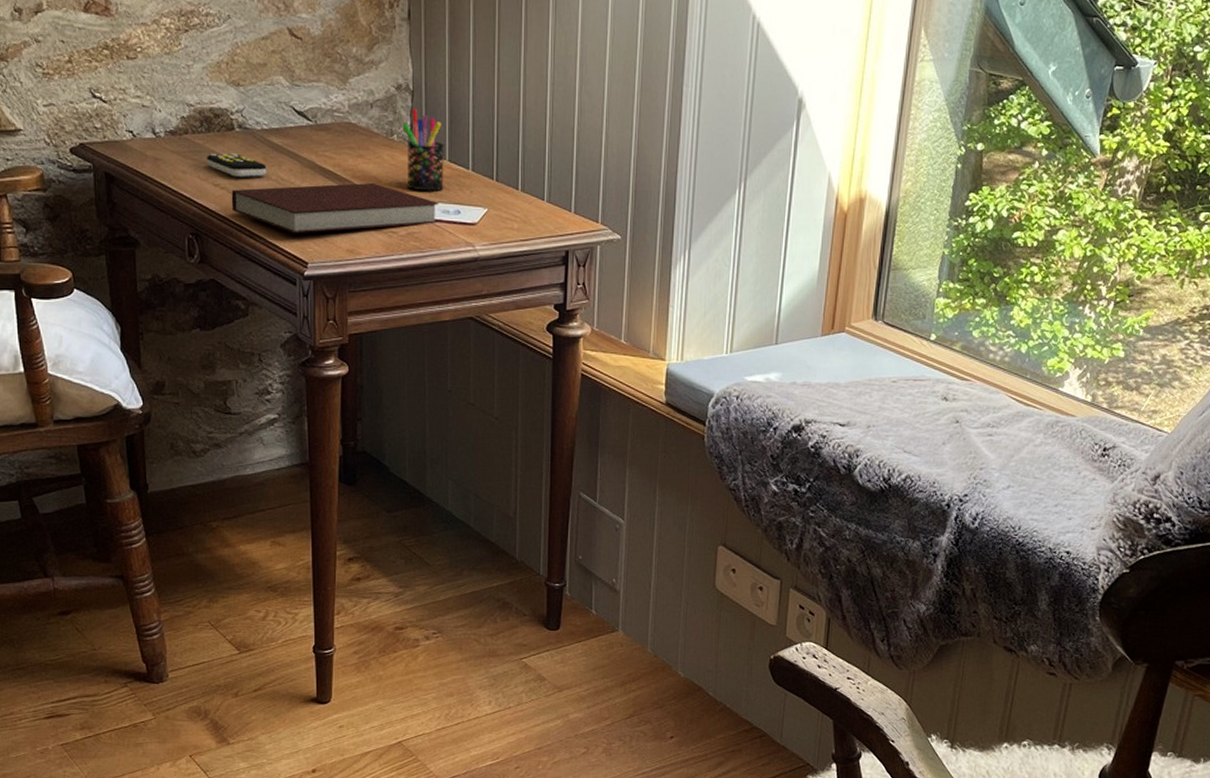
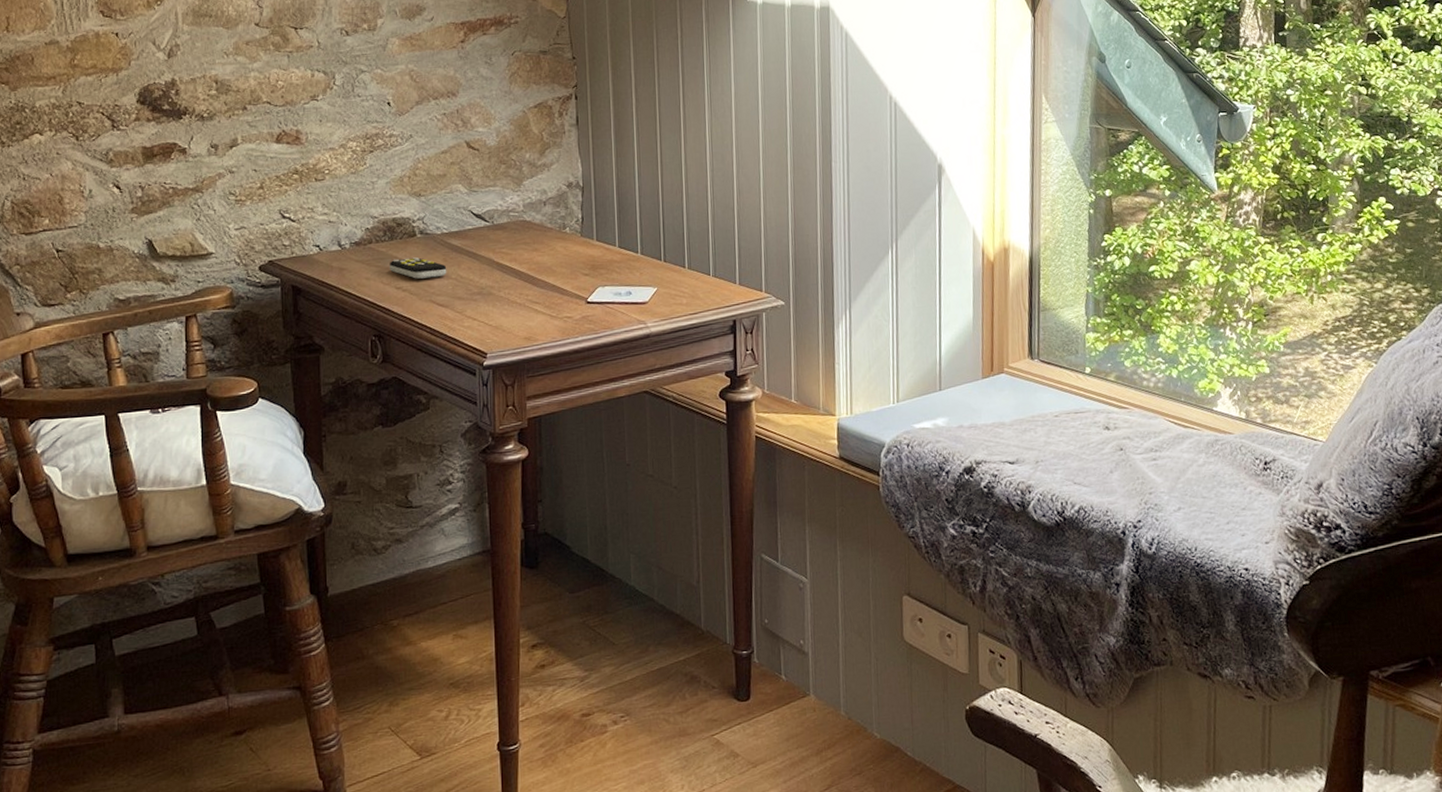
notebook: present [231,182,439,234] -> none [413,273,611,327]
pen holder: present [402,109,445,192] -> none [574,203,615,277]

